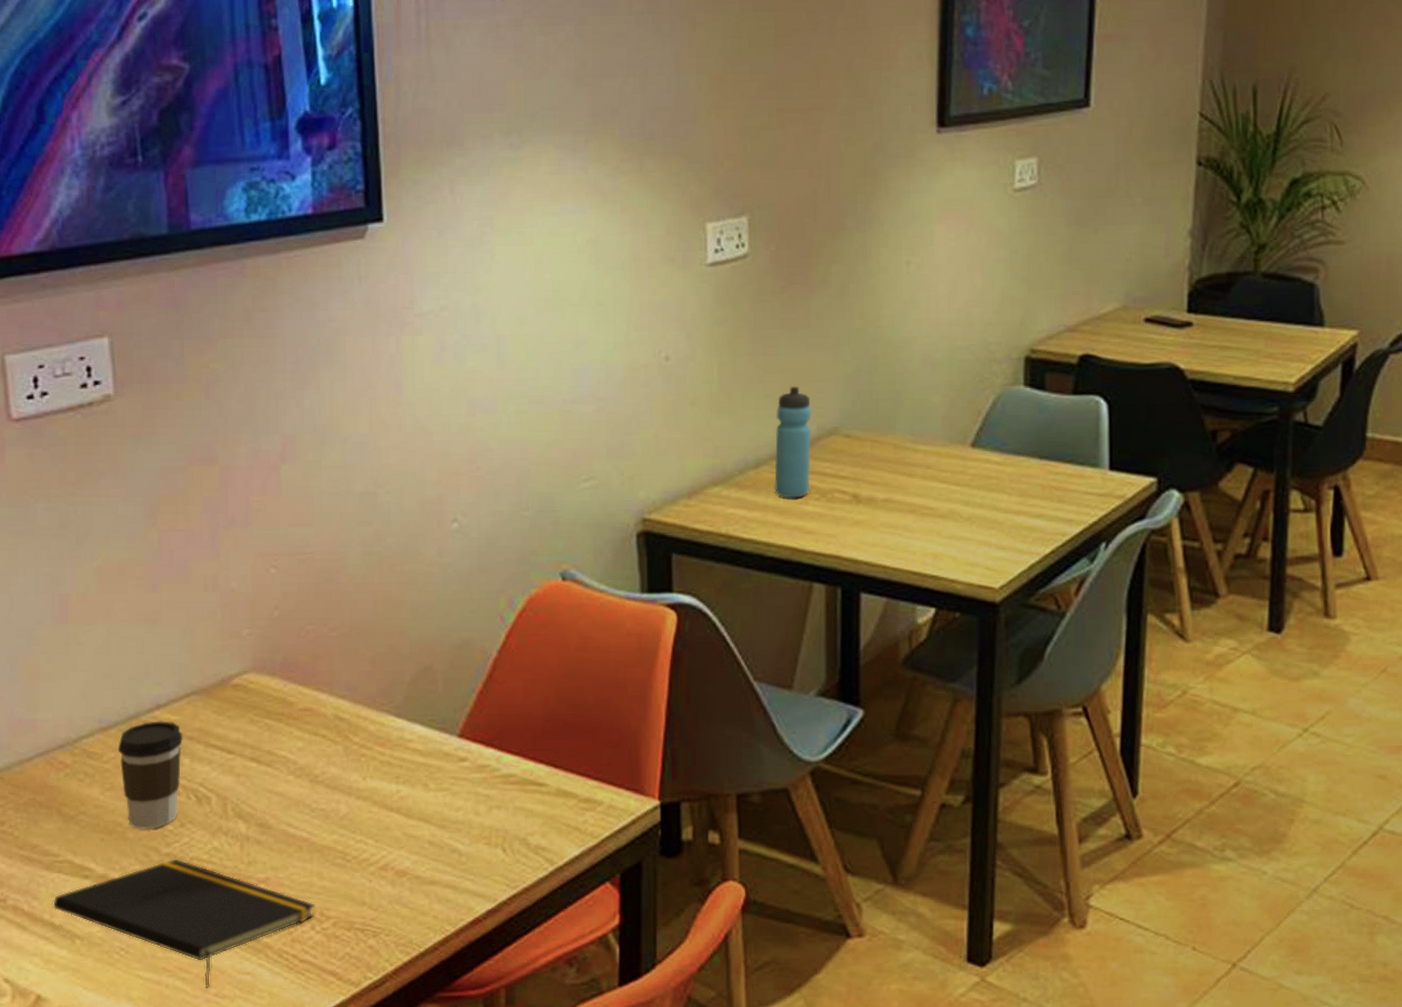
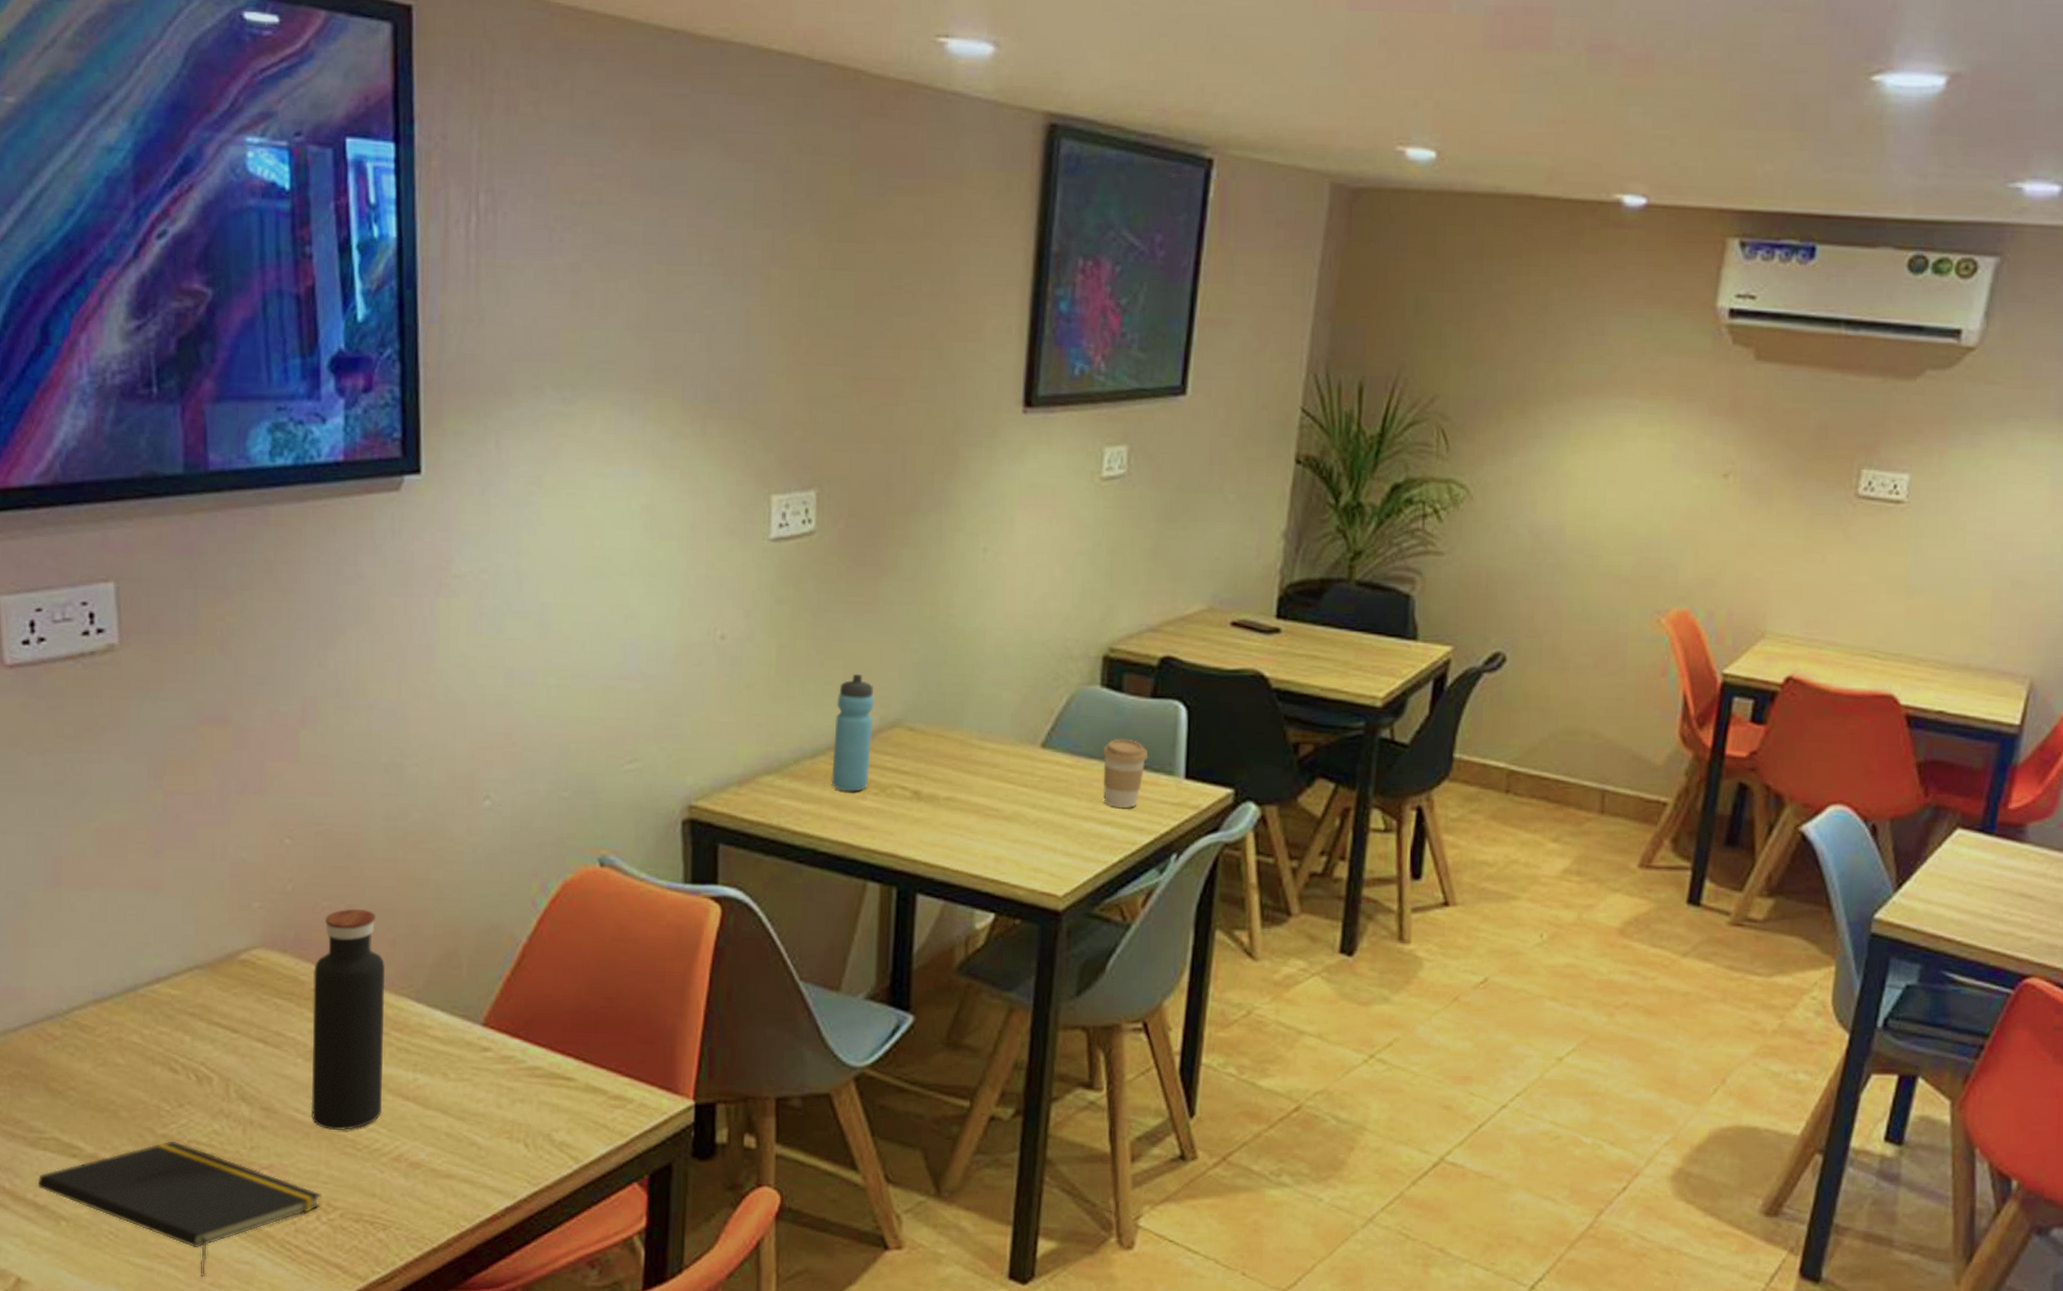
coffee cup: present [118,721,184,829] -> none [113,995,185,1109]
water bottle: none [301,631,369,843] -> present [311,908,385,1131]
coffee cup: none [1029,435,1073,502] -> present [1103,738,1148,809]

